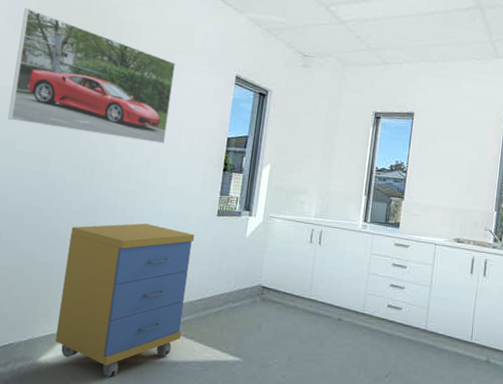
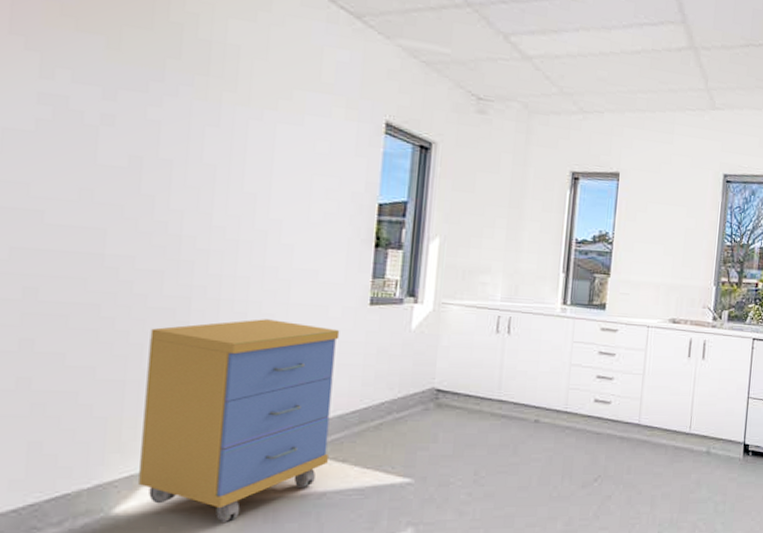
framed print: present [8,8,175,144] -> none [27,12,296,212]

